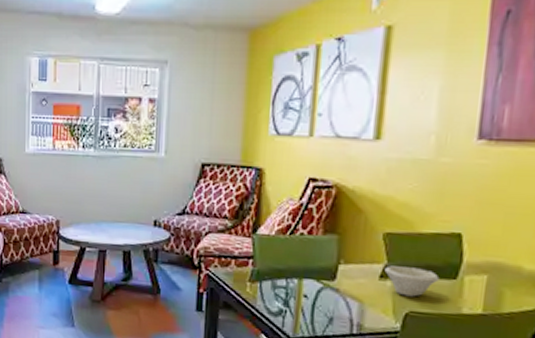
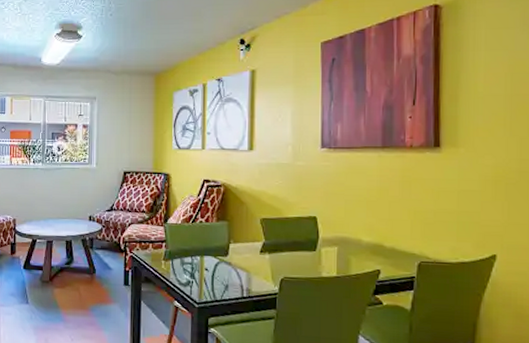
bowl: present [384,265,440,297] -> none [263,243,304,266]

